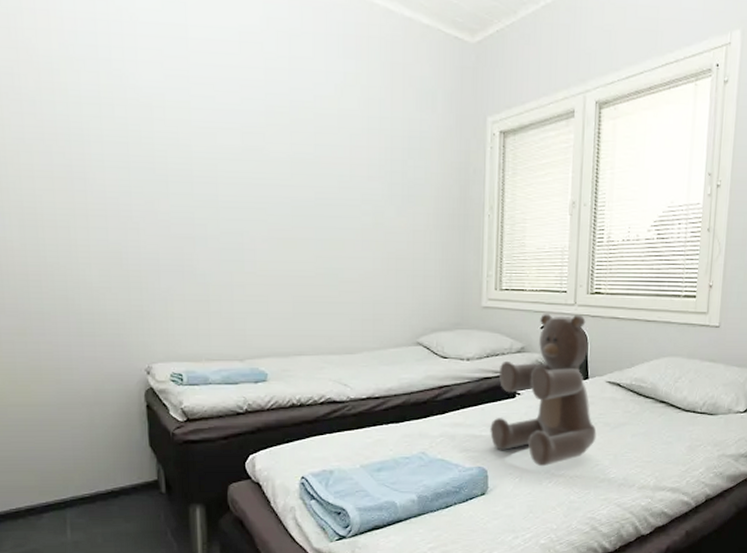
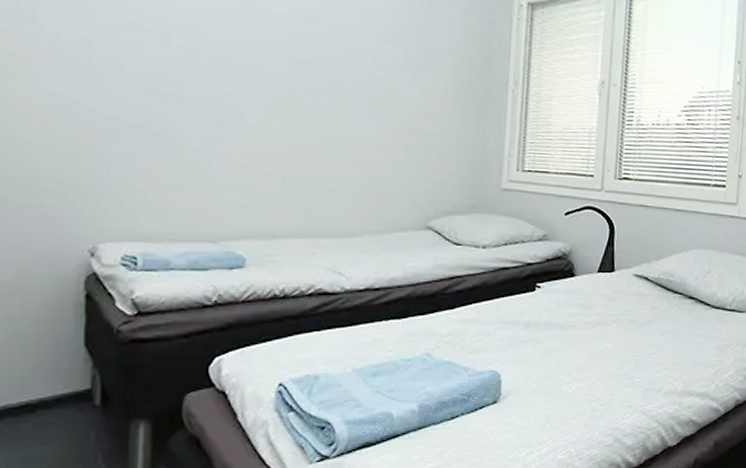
teddy bear: present [490,314,597,467] -> none [505,199,622,370]

